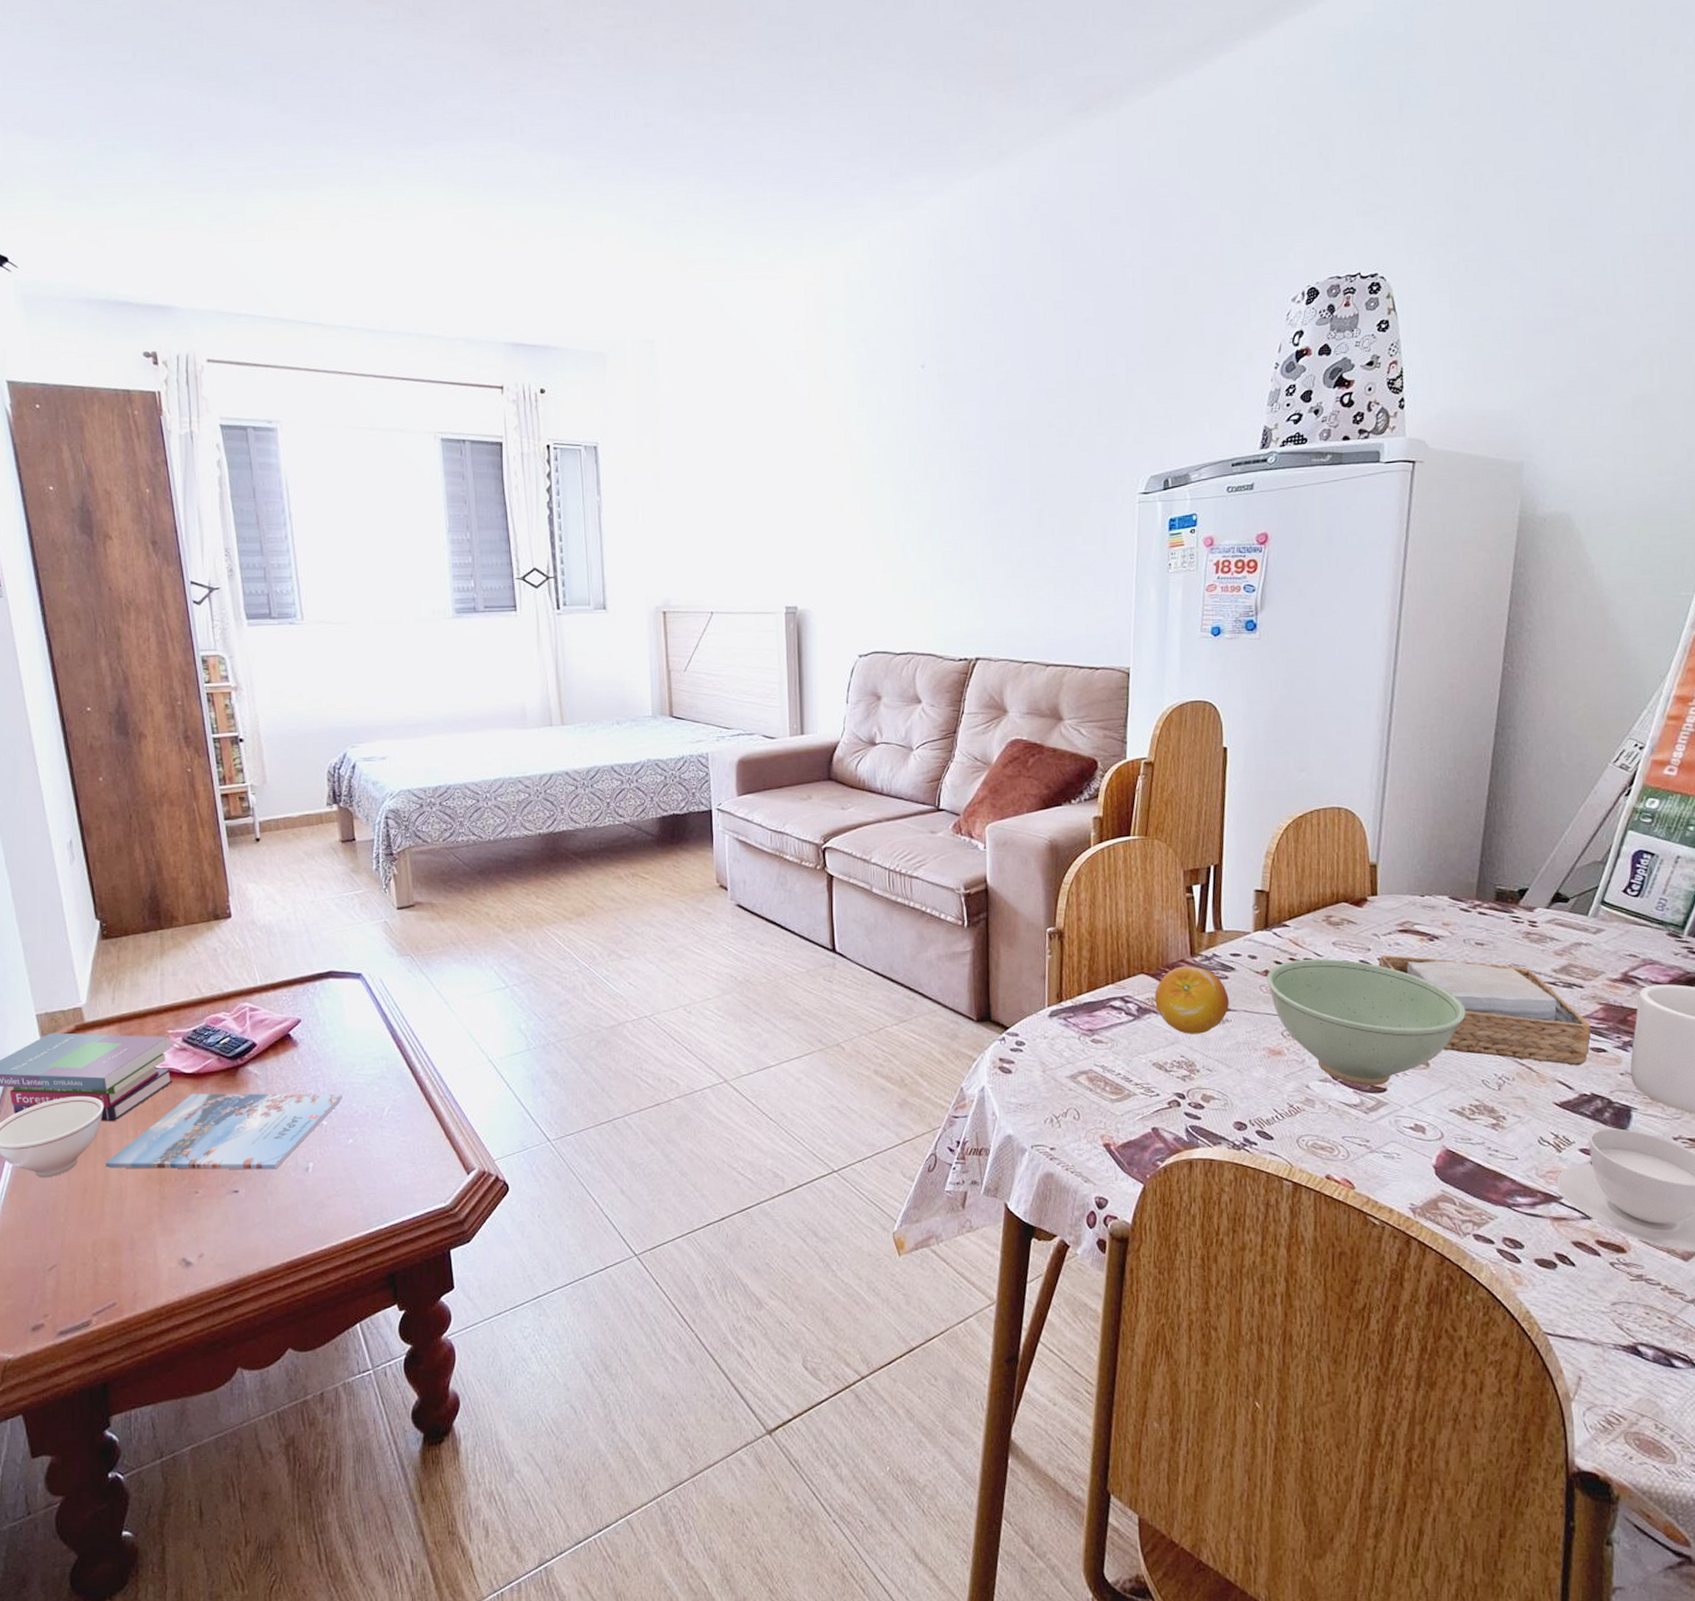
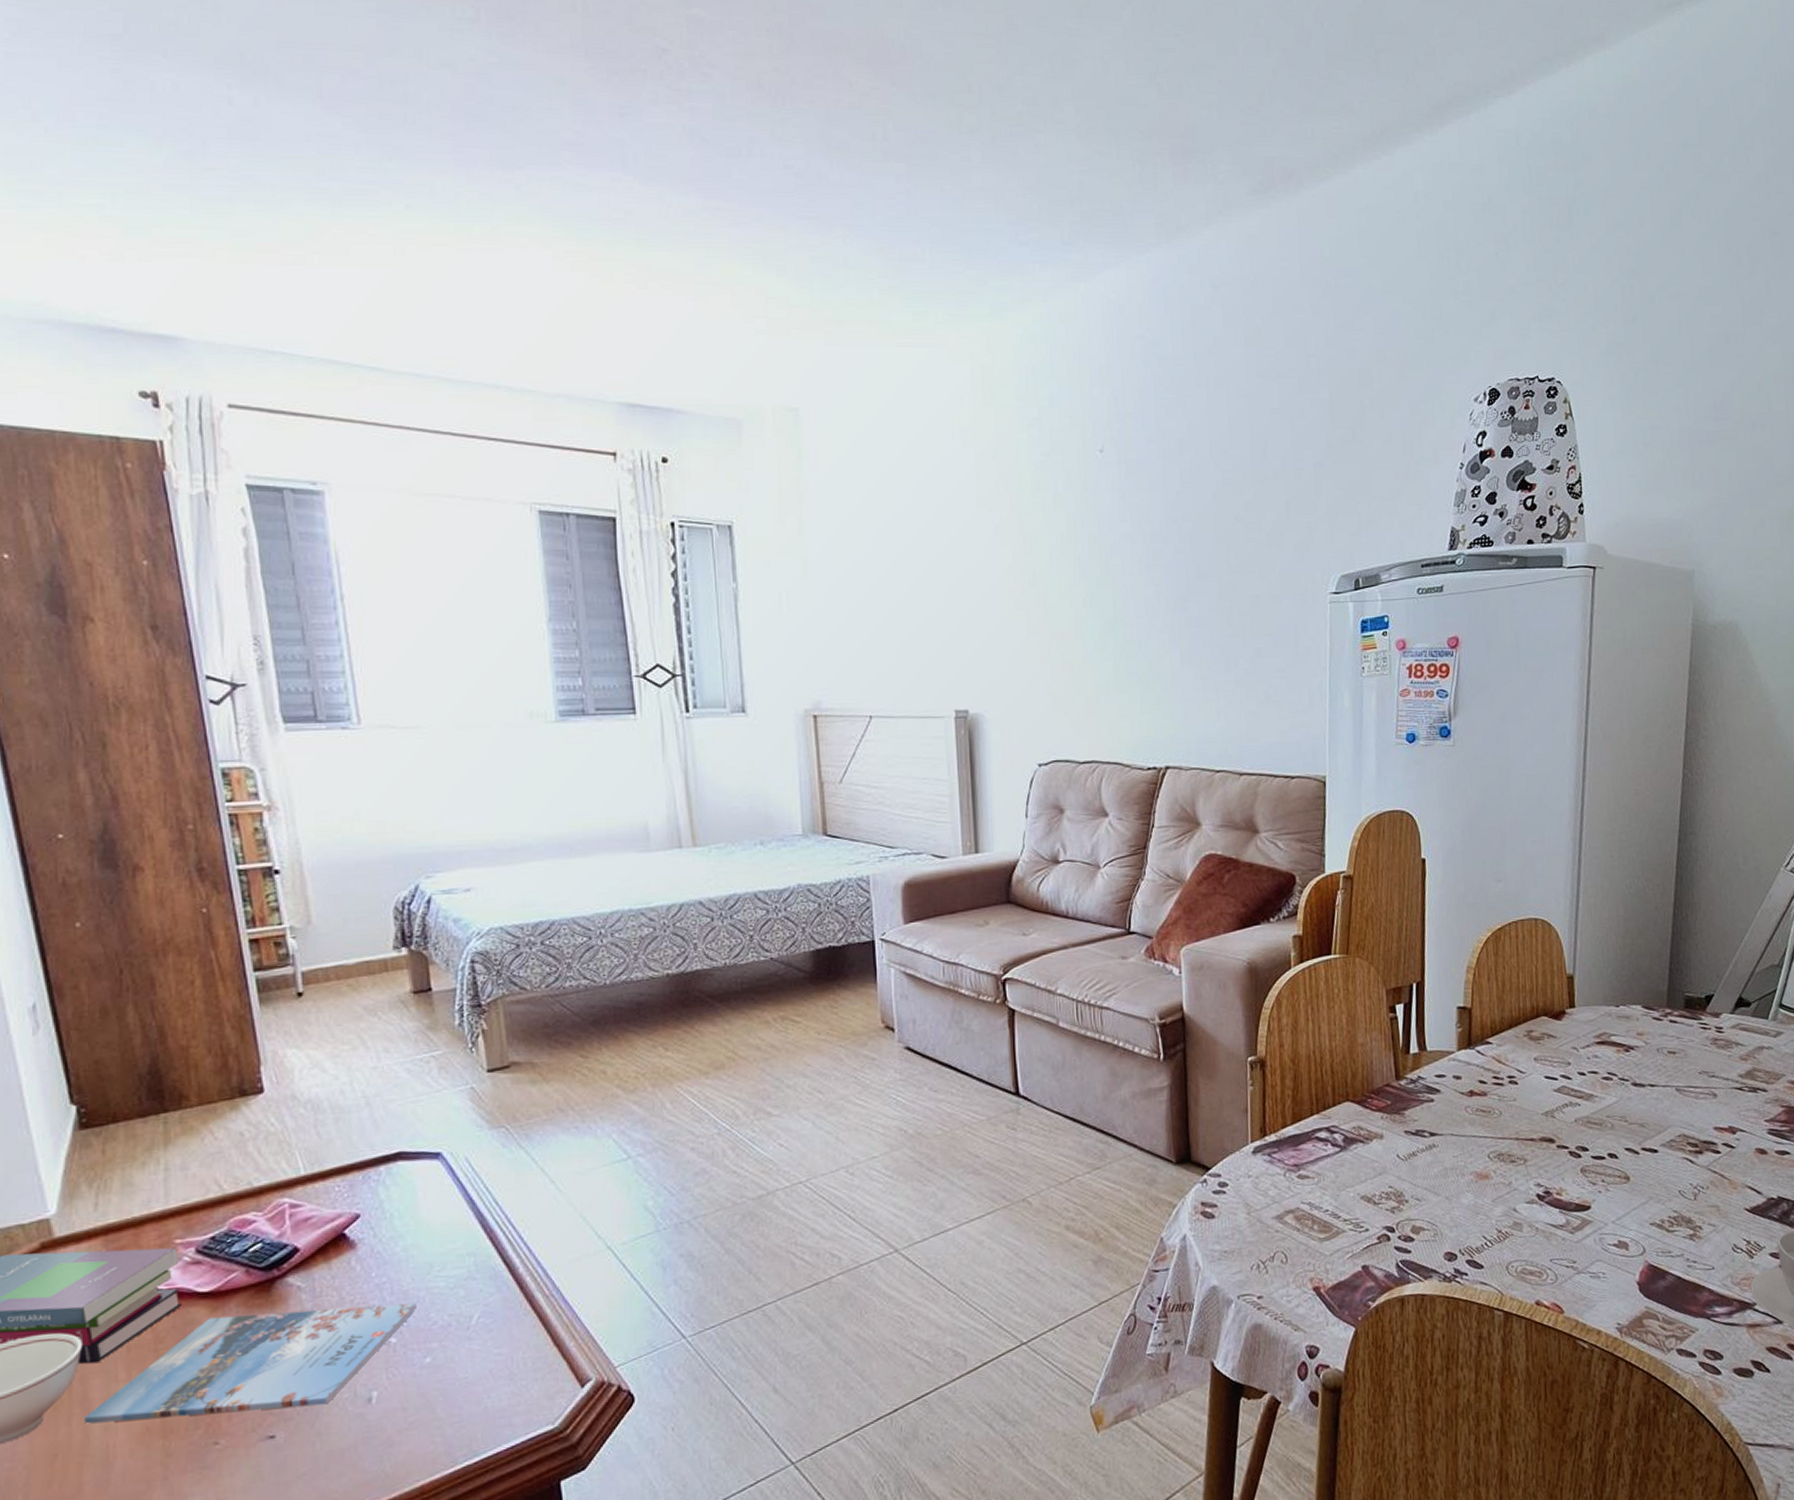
fruit: present [1155,966,1229,1034] -> none [1361,1090,1436,1163]
bowl: present [1267,958,1466,1085] -> none [1472,1075,1662,1205]
napkin holder: present [1378,954,1591,1066] -> none [1578,1068,1776,1171]

